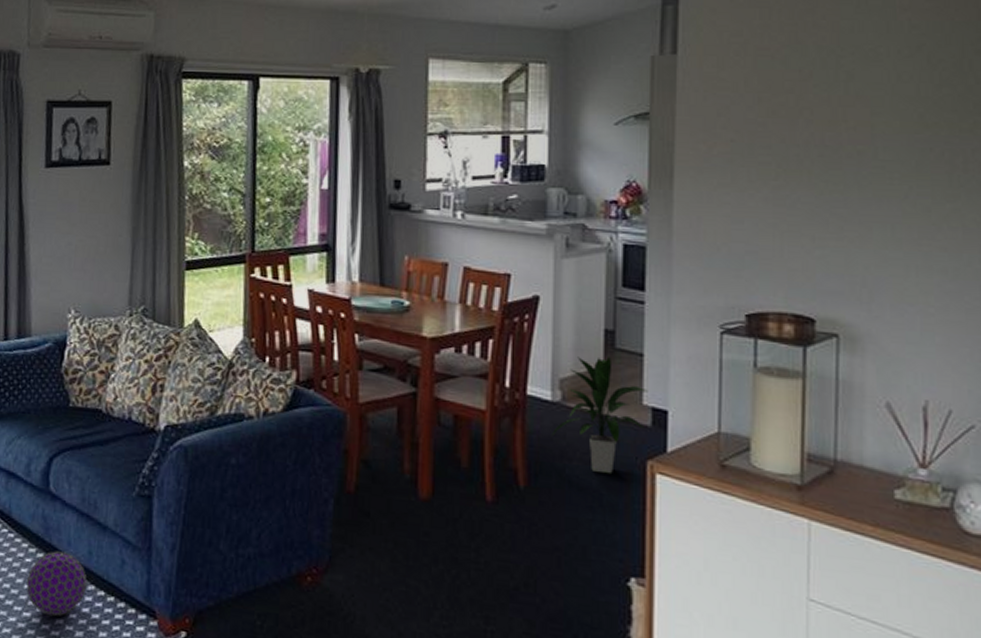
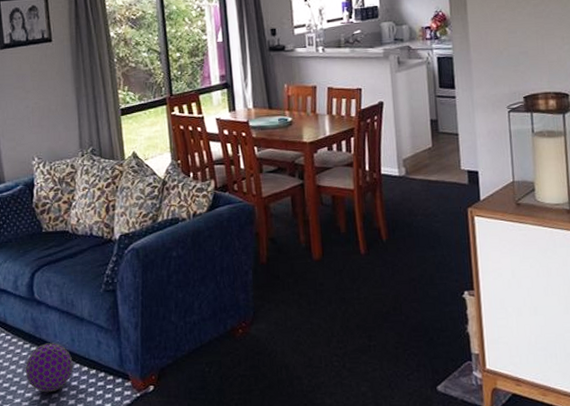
indoor plant: present [551,355,648,475] -> none [401,138,464,222]

